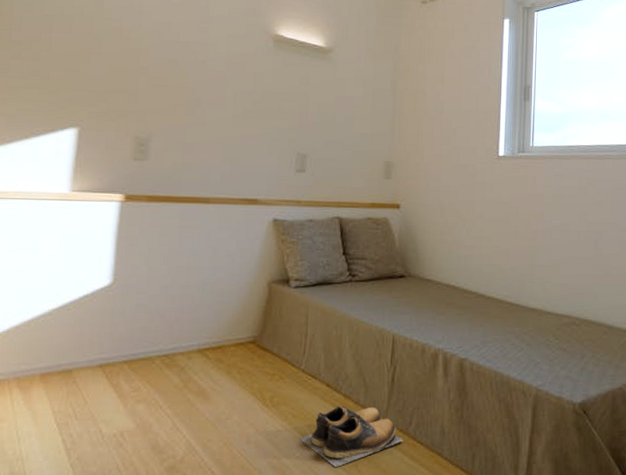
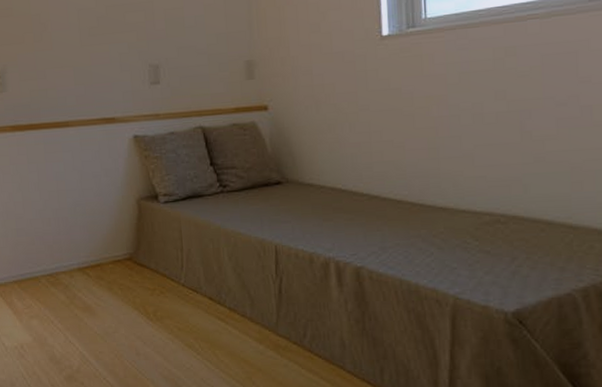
shoes: present [300,405,404,468] -> none [188,318,299,380]

